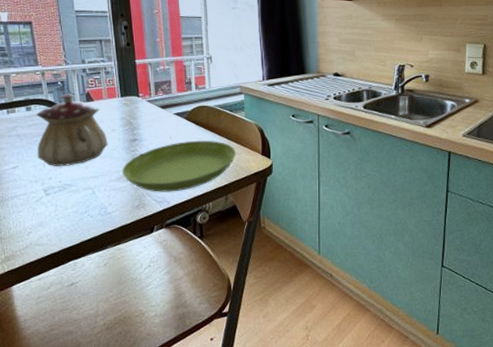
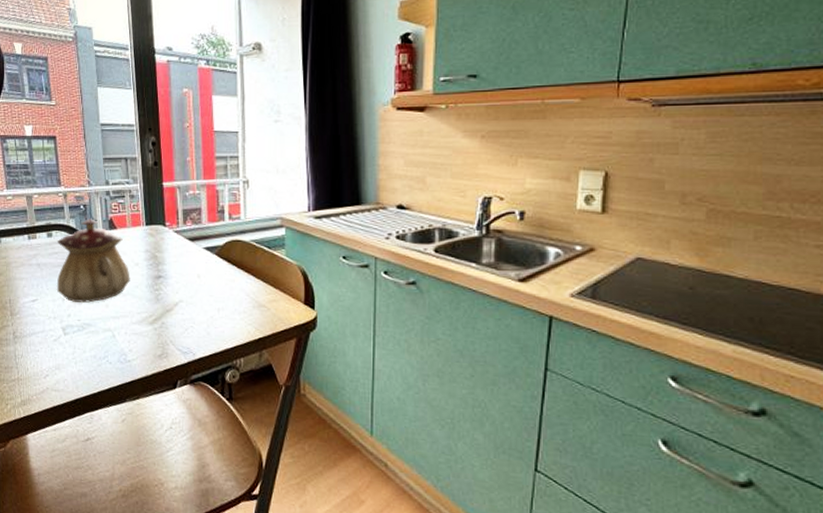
saucer: present [122,140,237,192] -> none [144,281,274,342]

